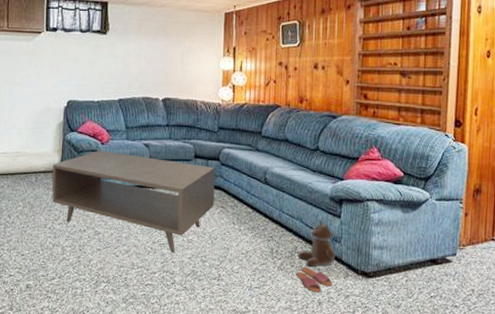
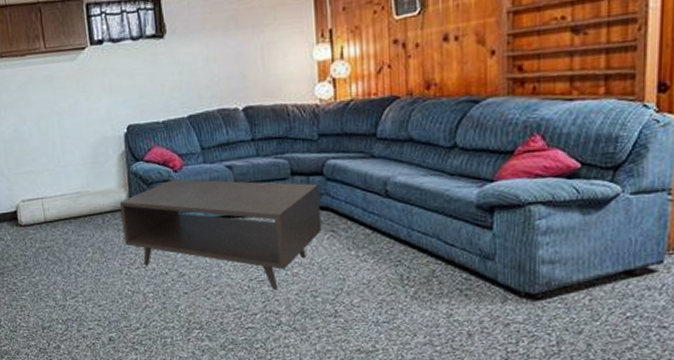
slippers: present [297,267,332,292] -> none [437,293,485,322]
teddy bear: present [298,219,336,268] -> none [436,234,488,294]

